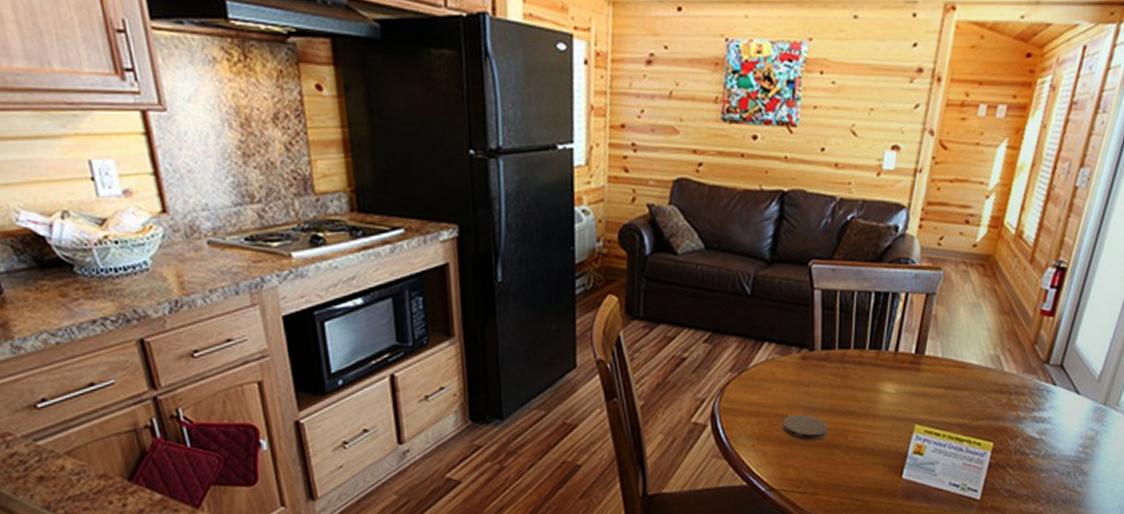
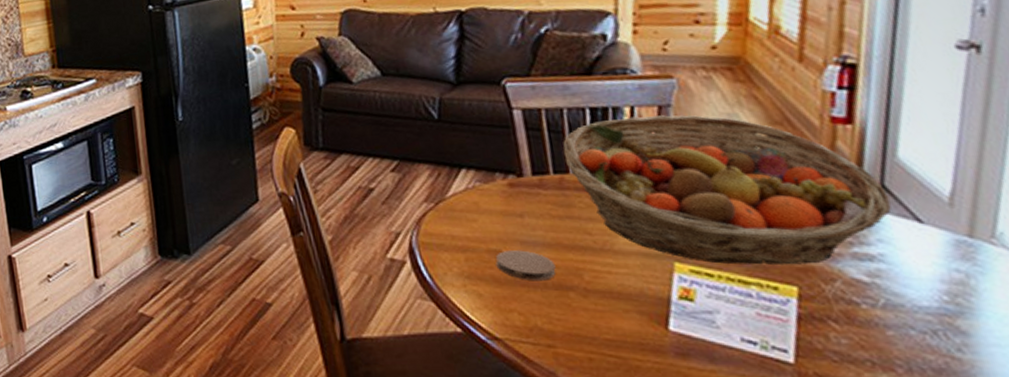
fruit basket: none [849,301,1063,426] -> present [563,115,892,265]

